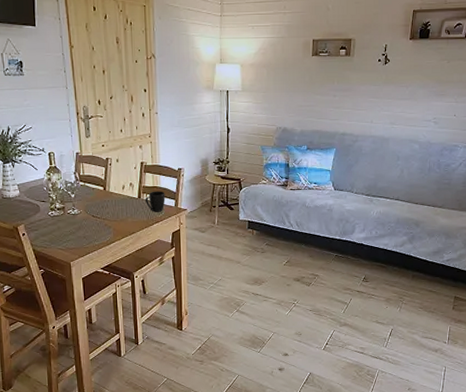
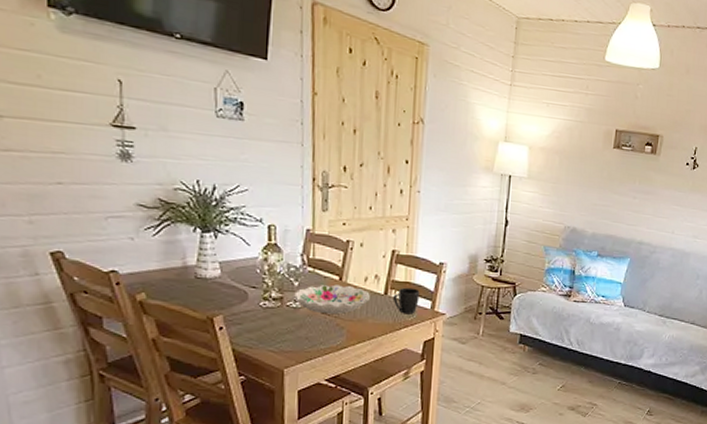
decorative bowl: none [71,193,128,217] -> present [293,284,370,315]

